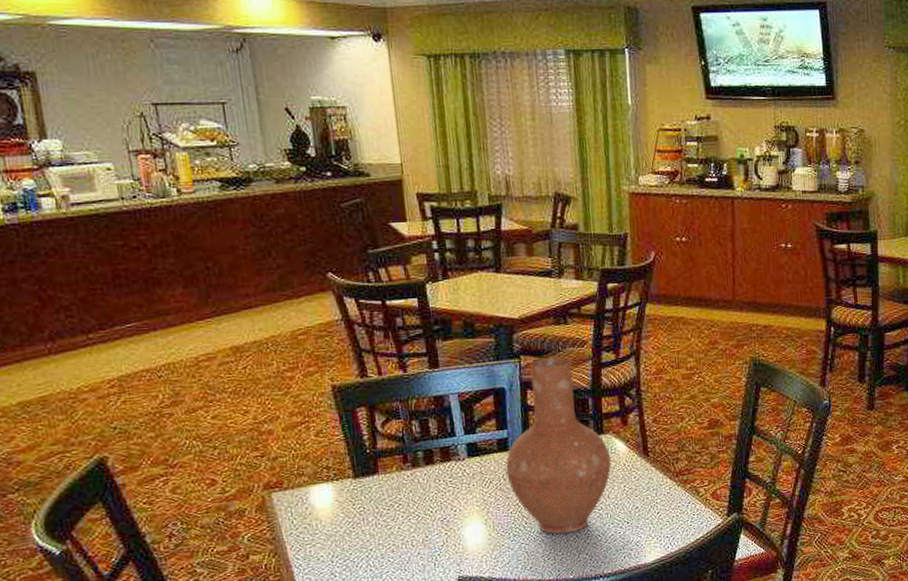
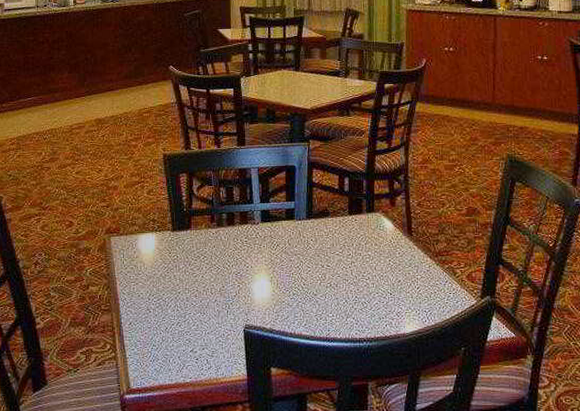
vase: present [505,357,612,534] -> none [291,144,379,298]

